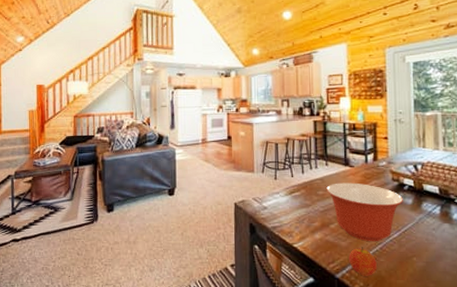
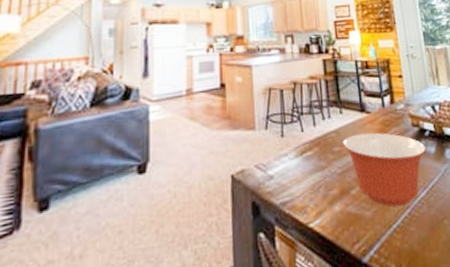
fruit: present [349,247,377,276] -> none [375,215,408,255]

